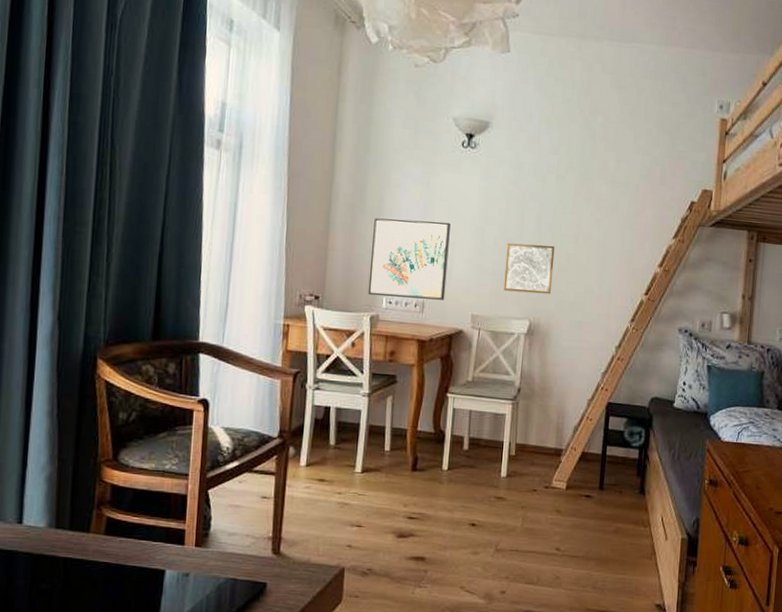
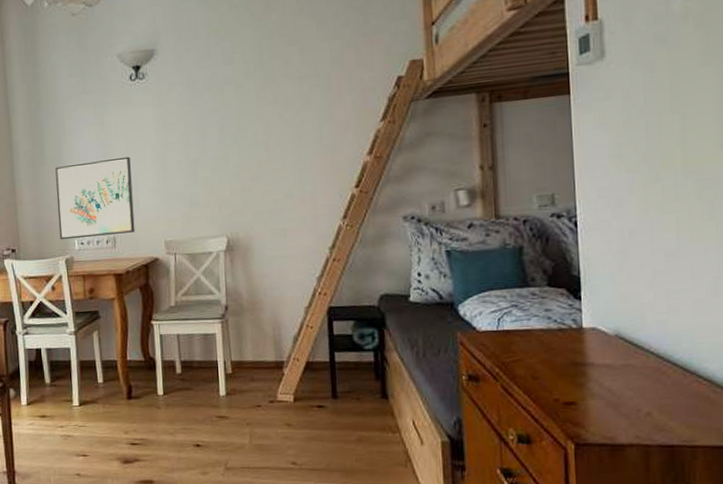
wall art: present [503,243,555,295] -> none [191,157,247,212]

